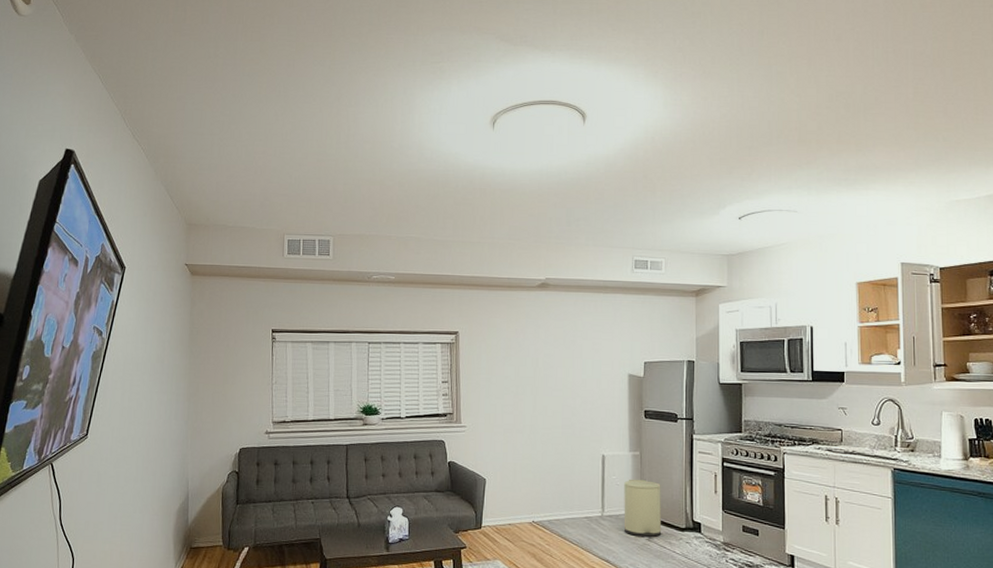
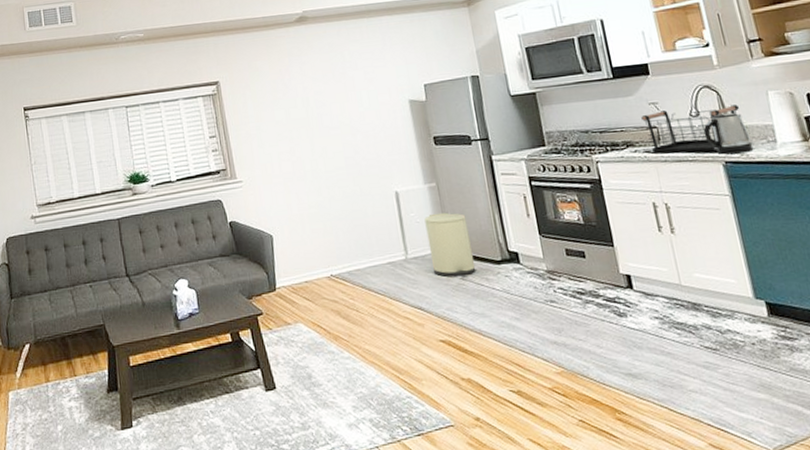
dish rack: none [830,416,915,458] -> present [641,104,739,154]
kettle: none [881,425,920,463] -> present [703,112,754,155]

